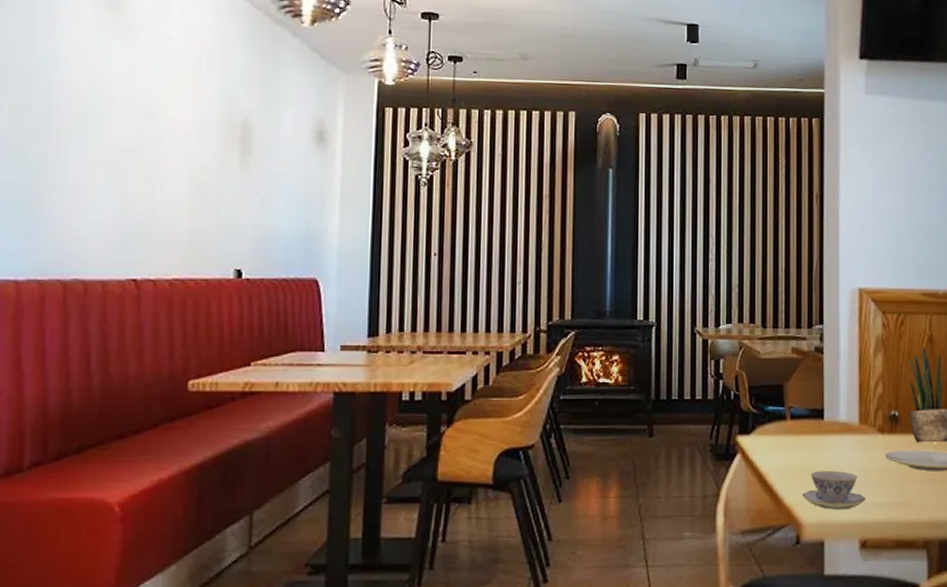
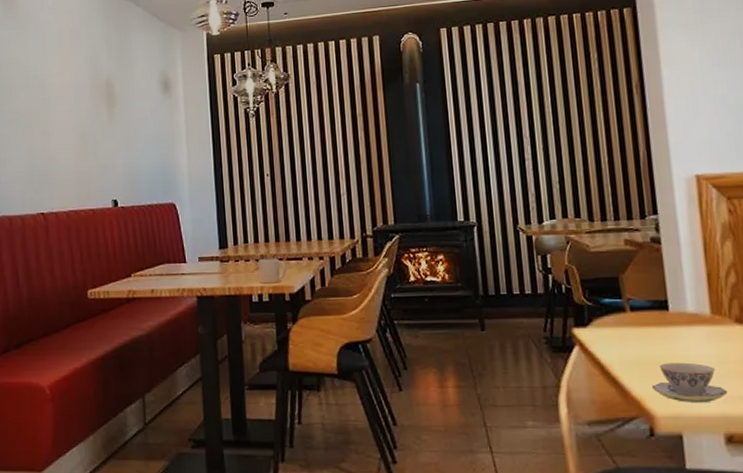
mug: none [412,350,446,381] -> present [258,258,287,285]

